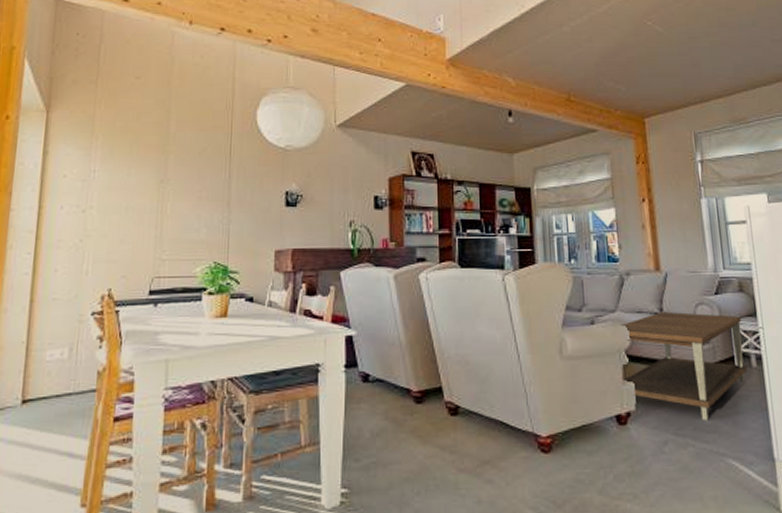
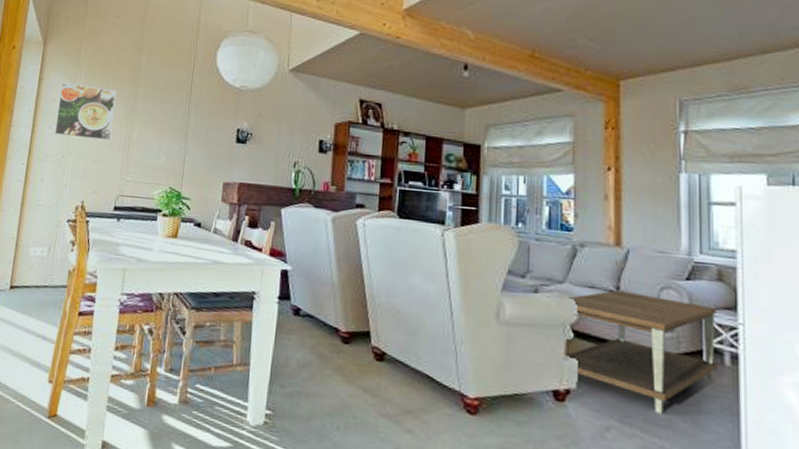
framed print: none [67,155,143,218] -> present [54,82,117,141]

